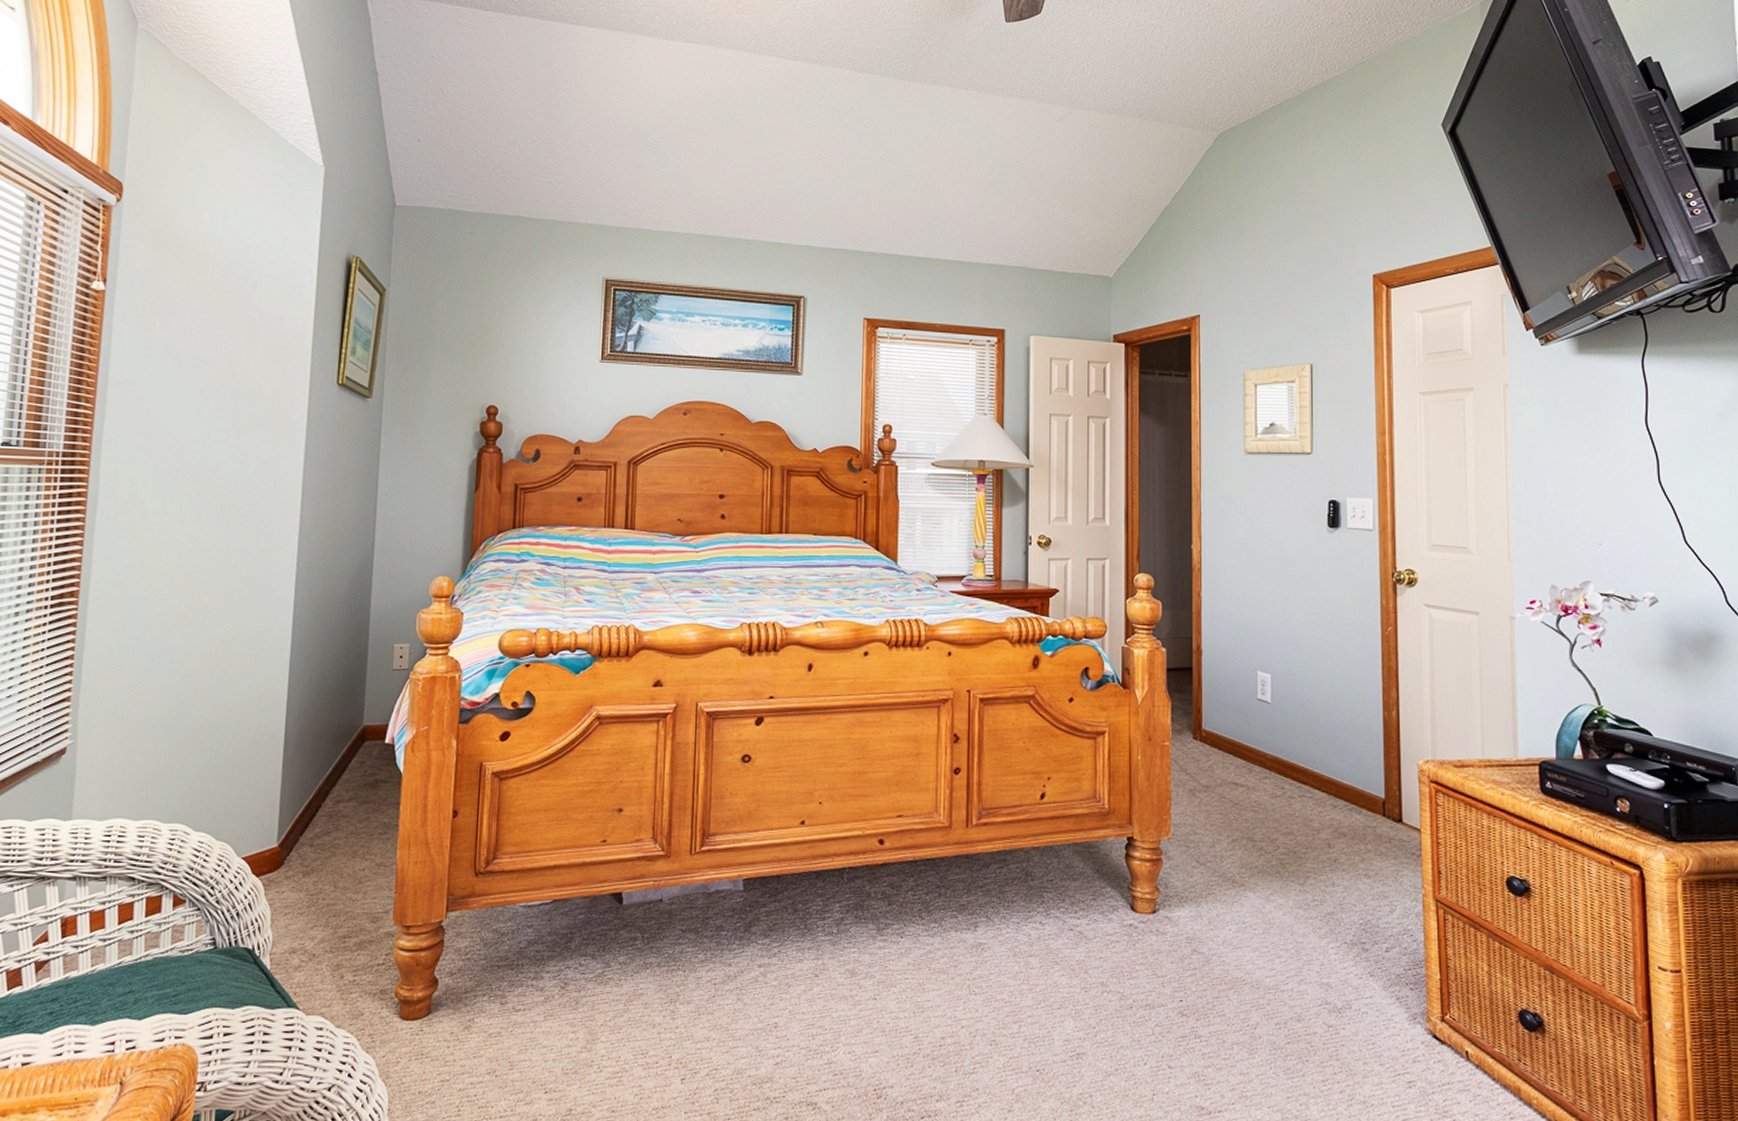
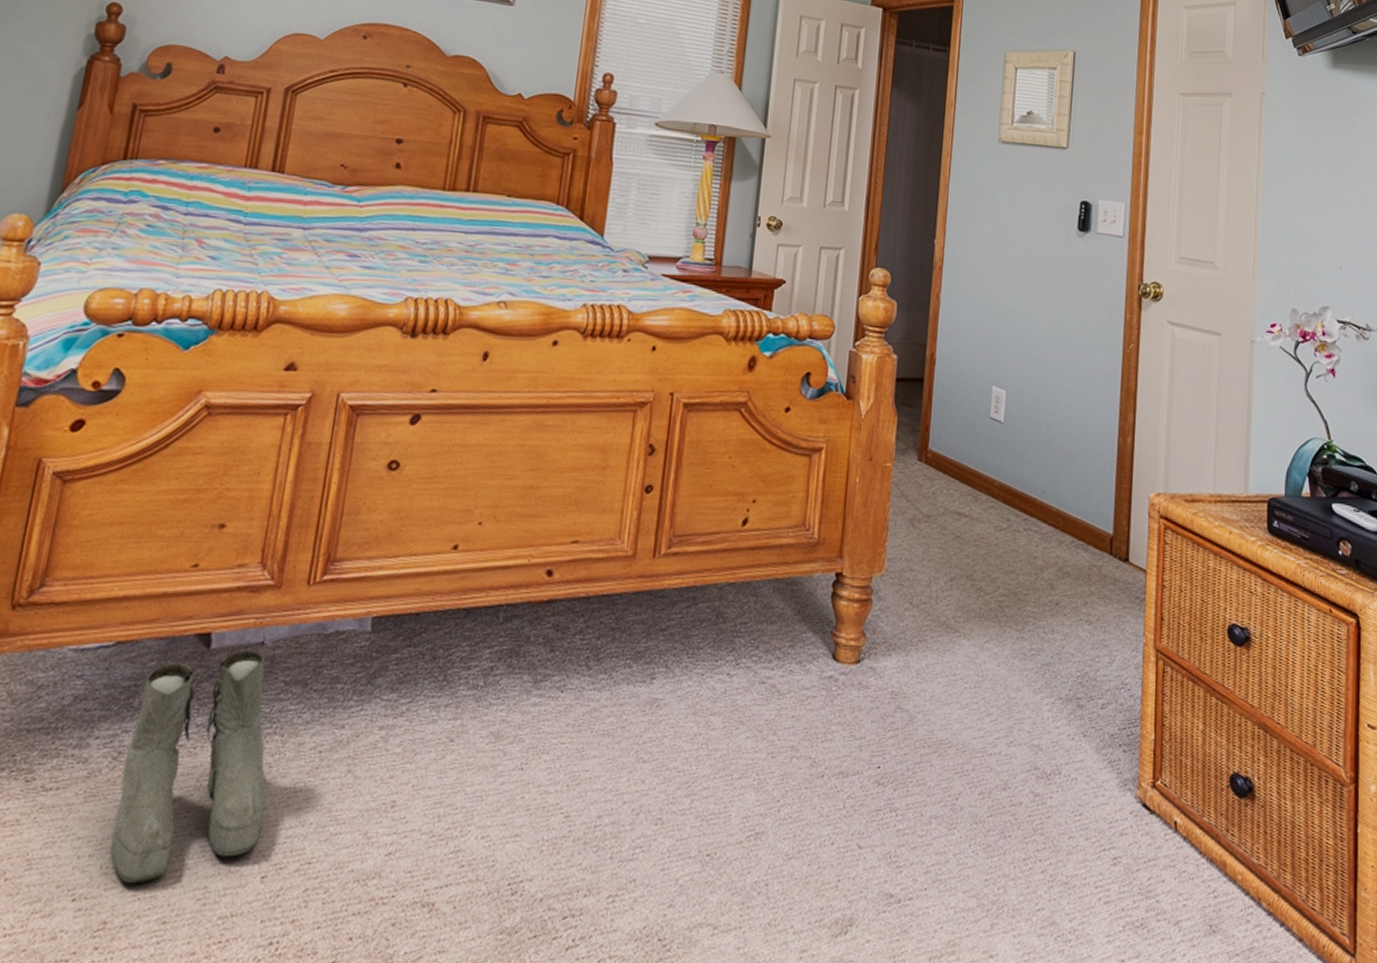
boots: none [568,905,678,1082] -> present [110,650,267,884]

